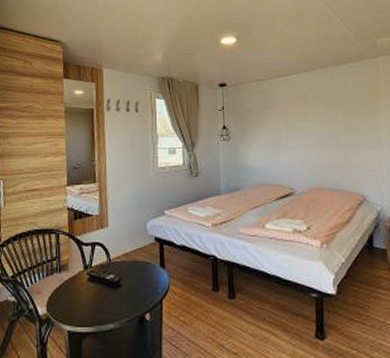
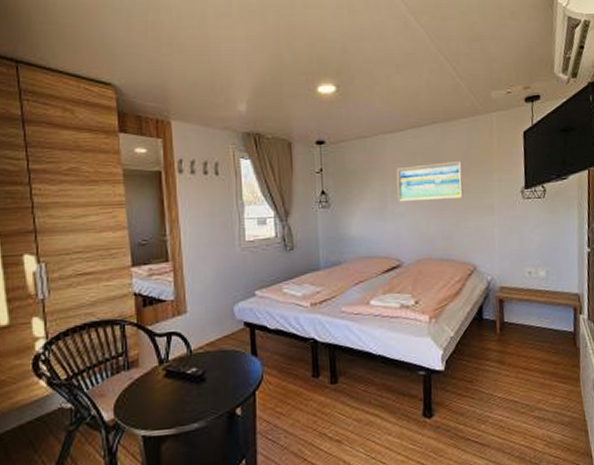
wall art: none [289,101,352,136] -> present [396,161,464,202]

